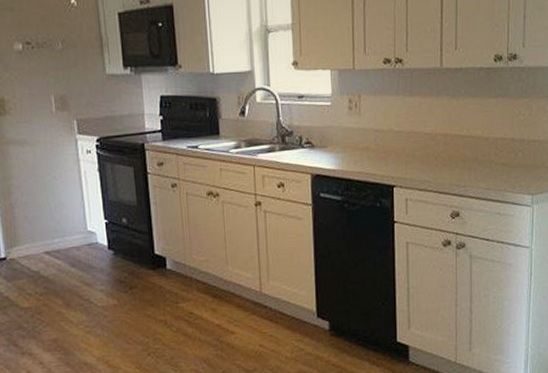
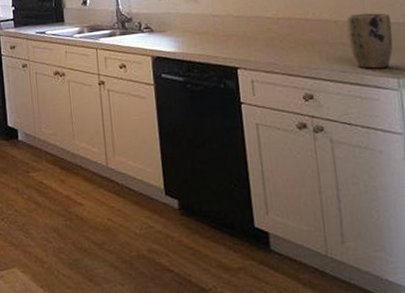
plant pot: none [495,130,533,186] -> present [346,13,393,69]

